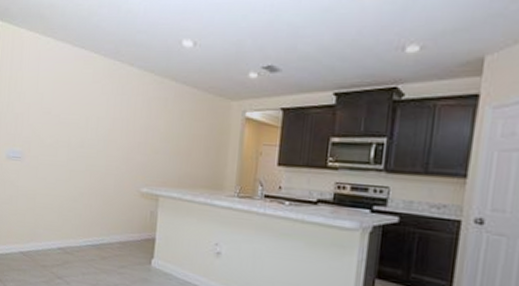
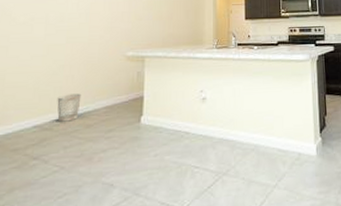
wastebasket: none [77,222,98,250] -> present [57,93,82,122]

